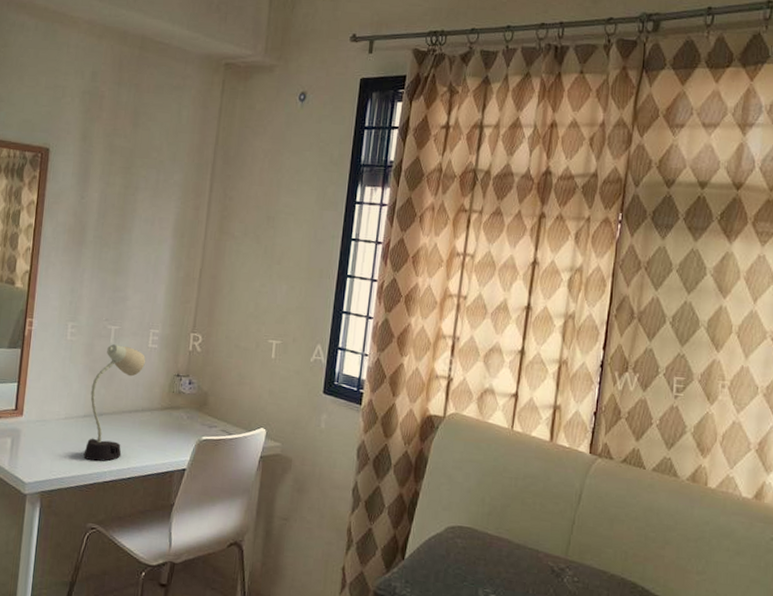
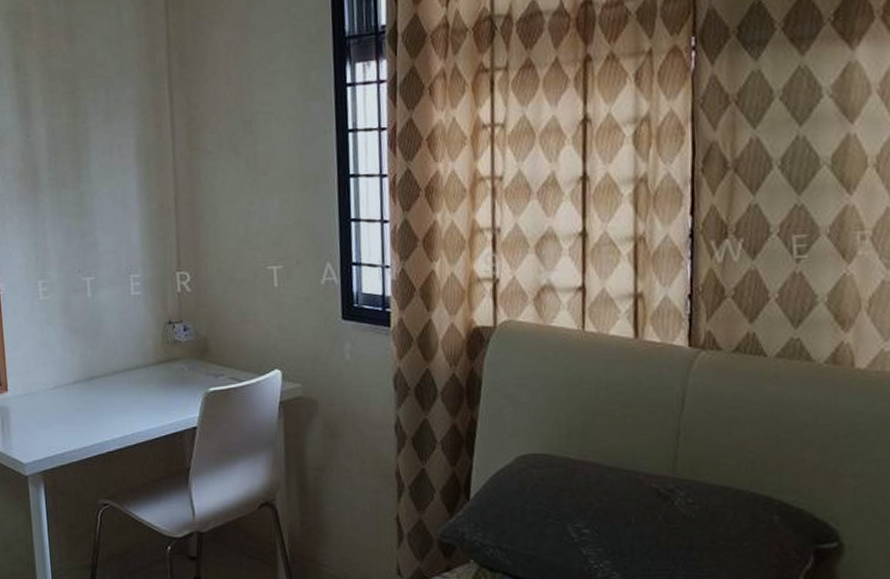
desk lamp: present [83,344,145,462] -> none [76,297,131,431]

